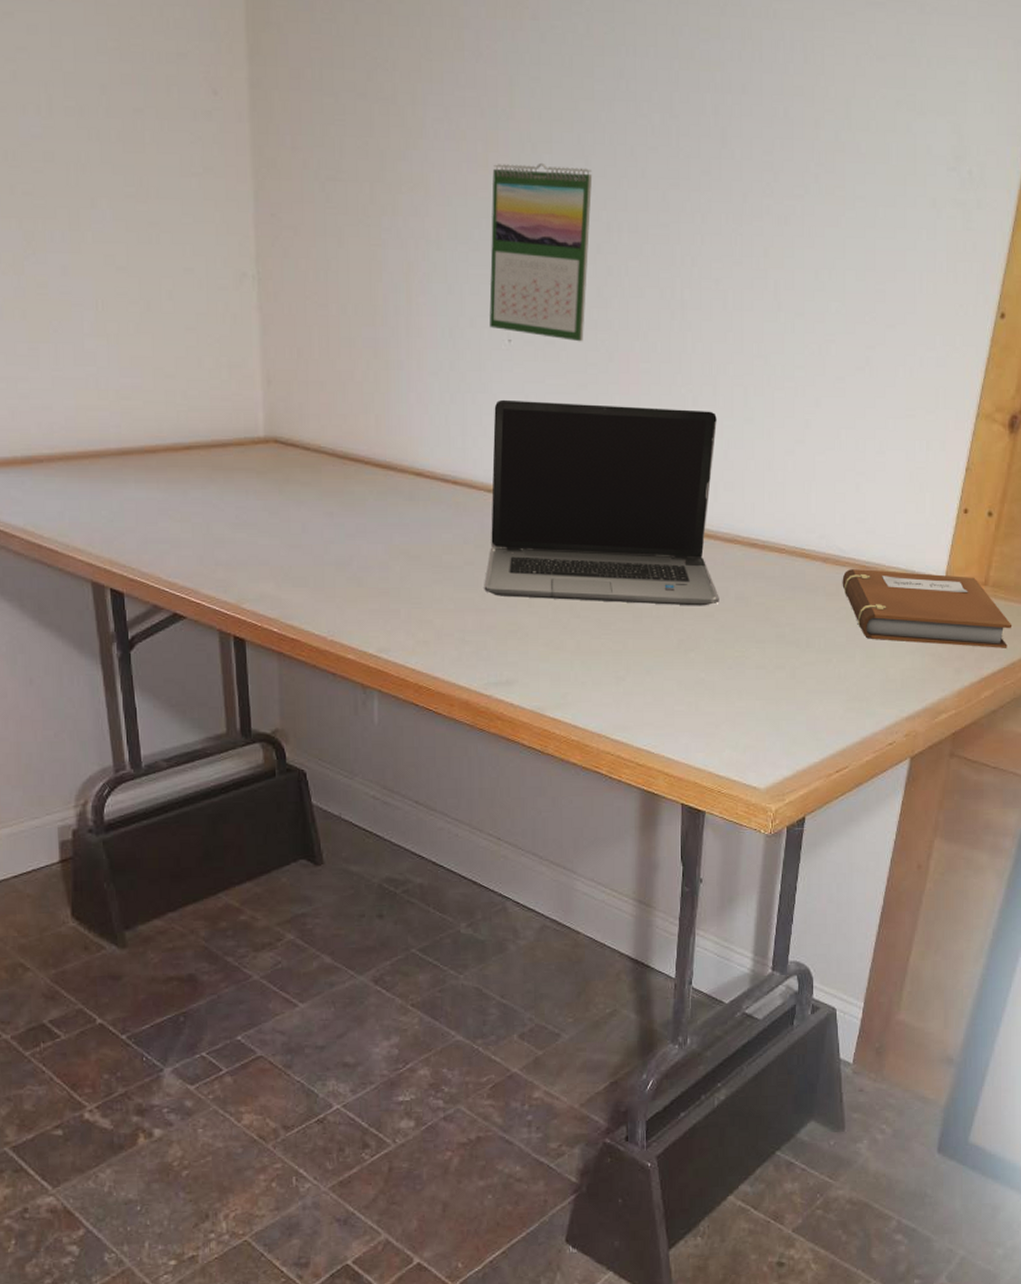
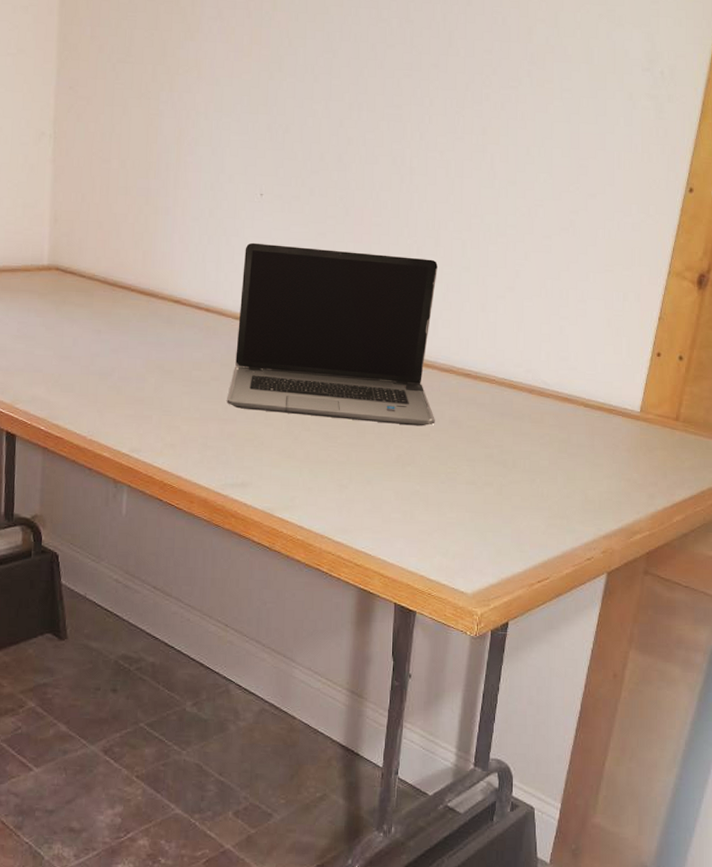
calendar: present [489,162,593,342] -> none [245,54,339,198]
notebook: present [842,569,1013,648] -> none [546,400,702,478]

